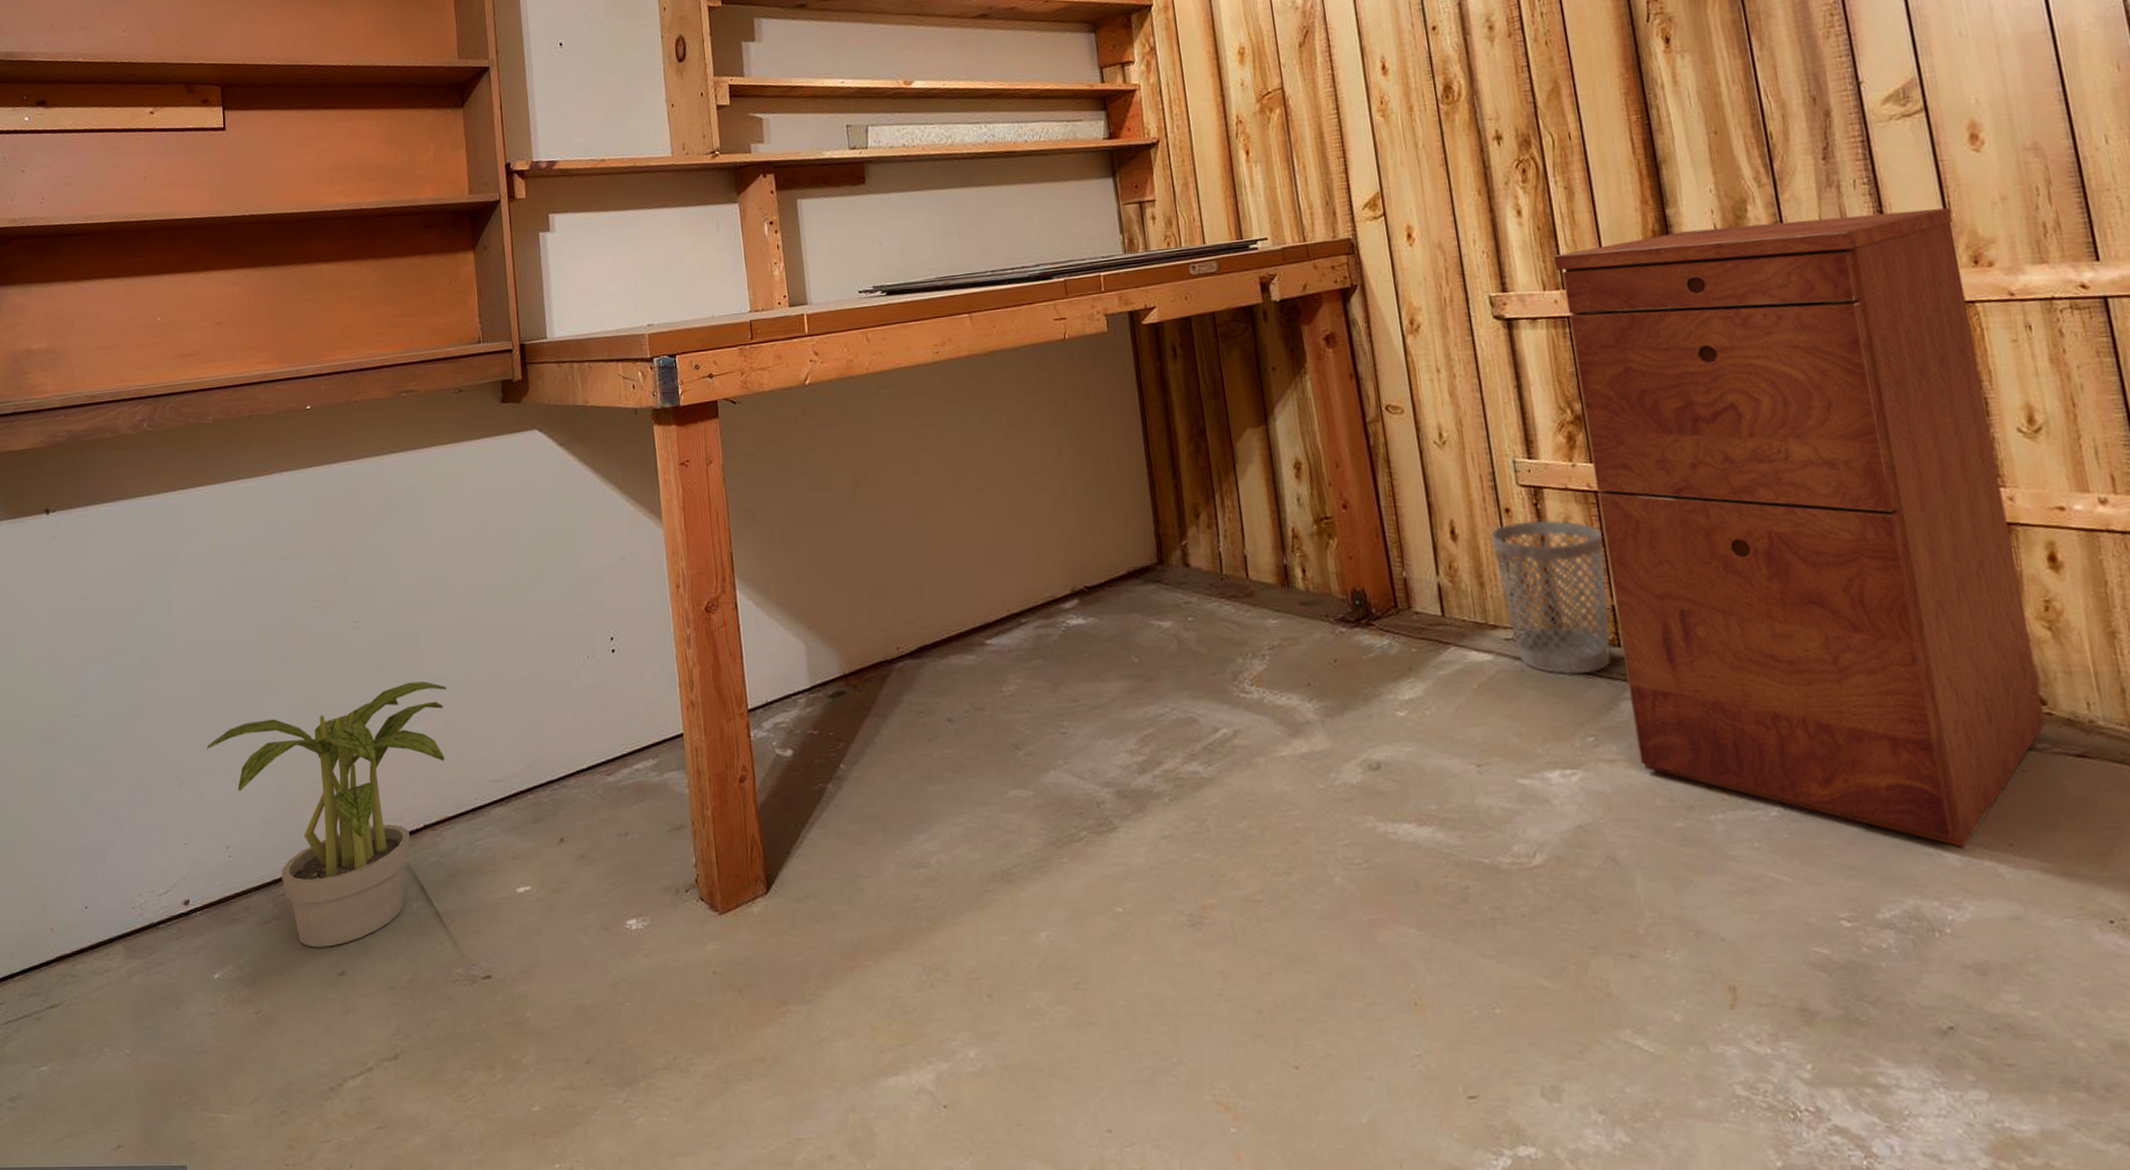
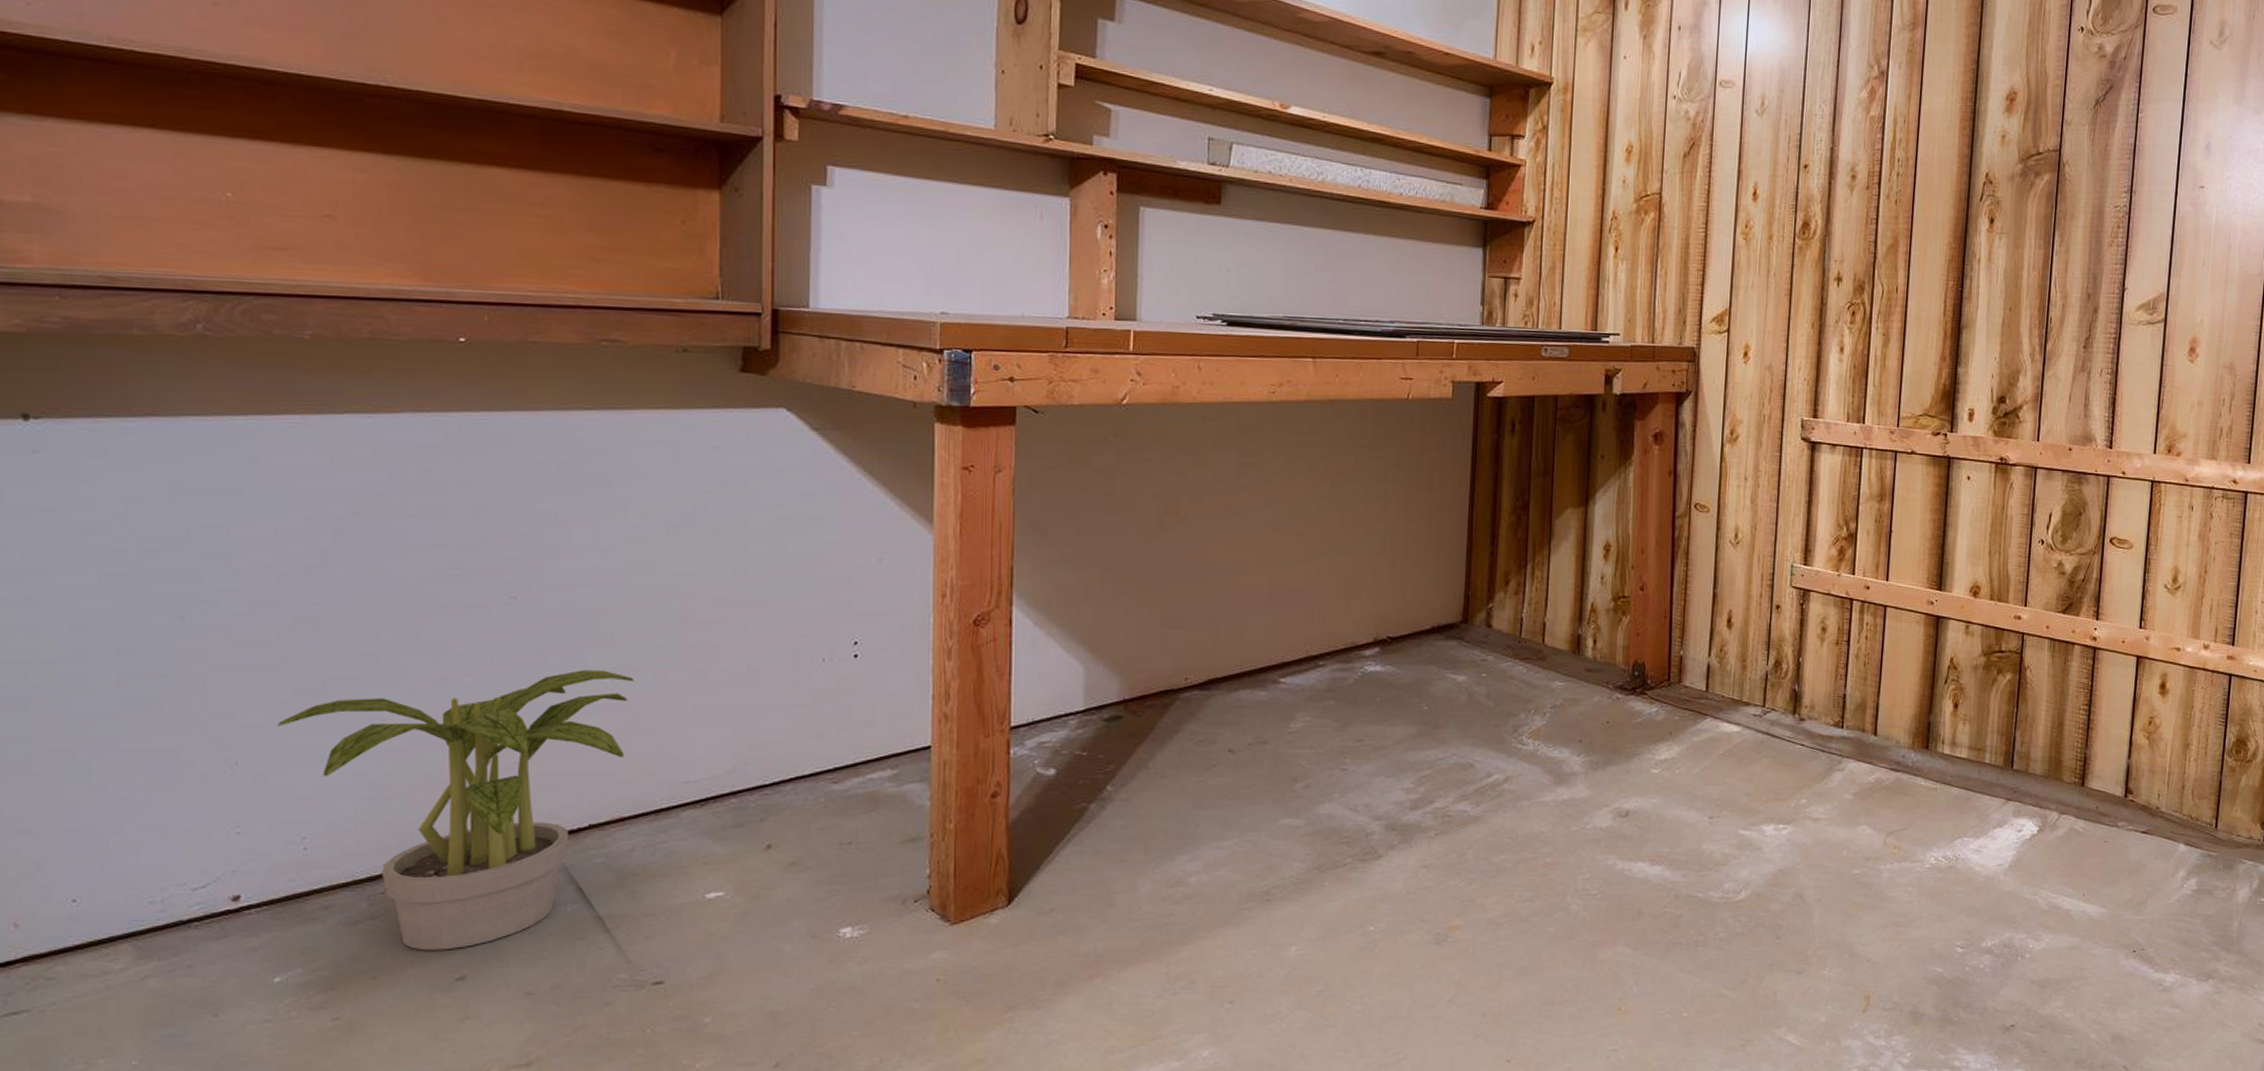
wastebasket: present [1490,520,1612,676] -> none [1759,618,1850,748]
filing cabinet: present [1553,208,2046,847] -> none [1838,389,2163,896]

